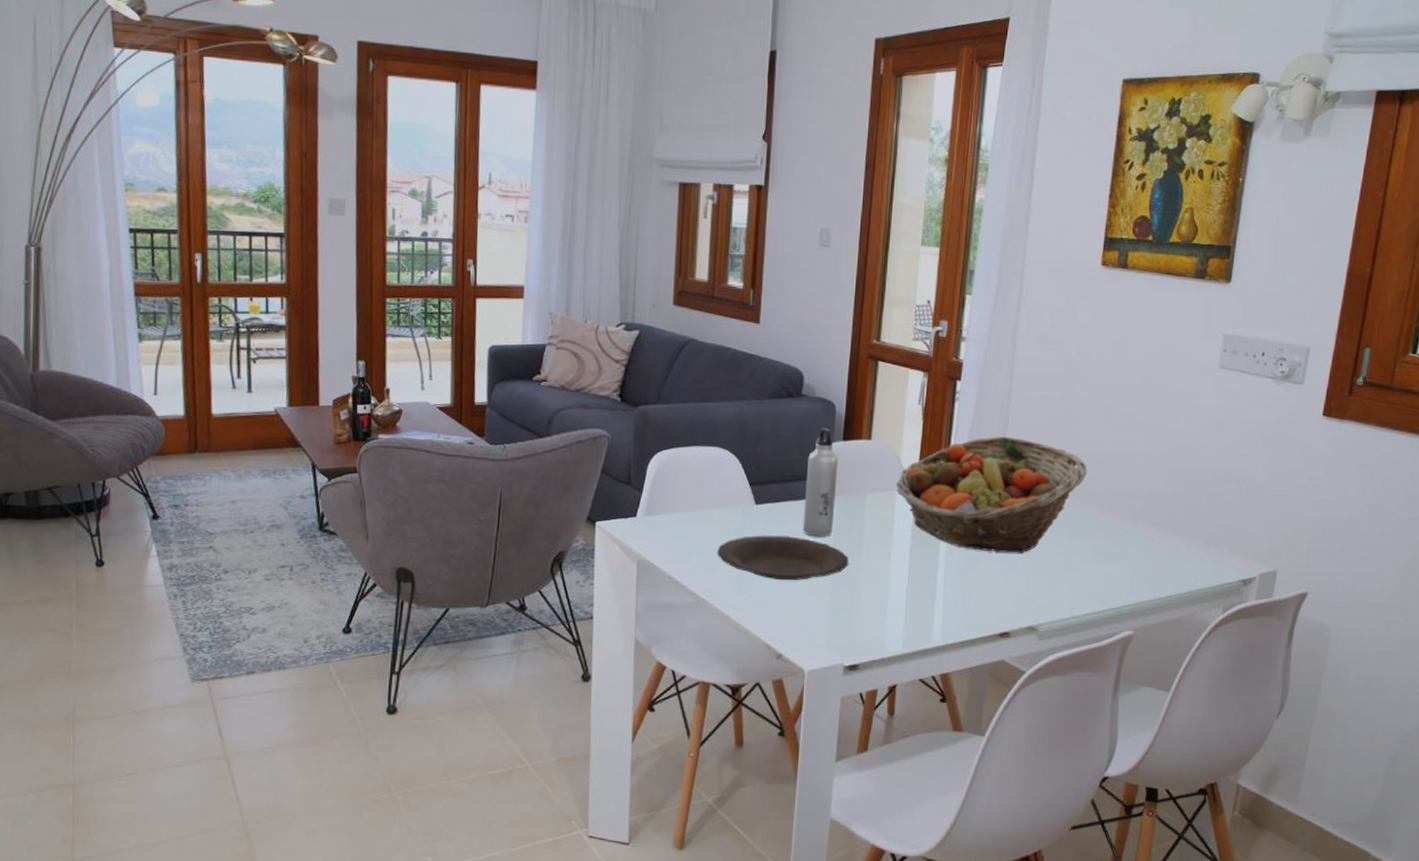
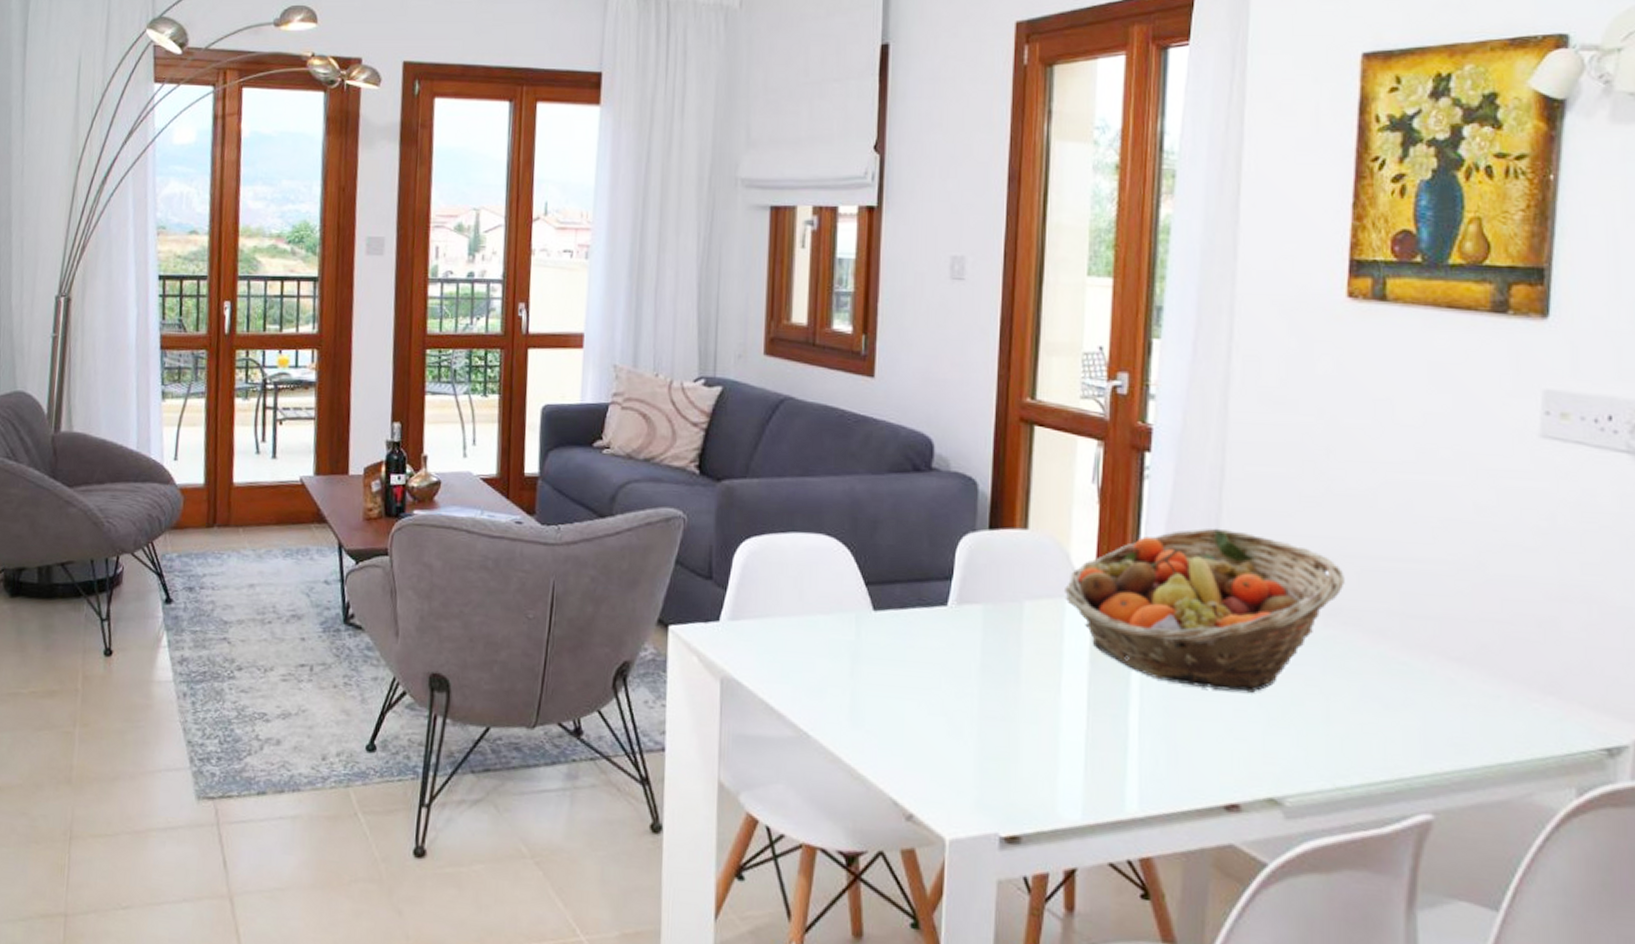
plate: present [716,535,849,581] -> none [823,651,1003,715]
water bottle: present [802,428,838,537] -> none [937,512,983,658]

